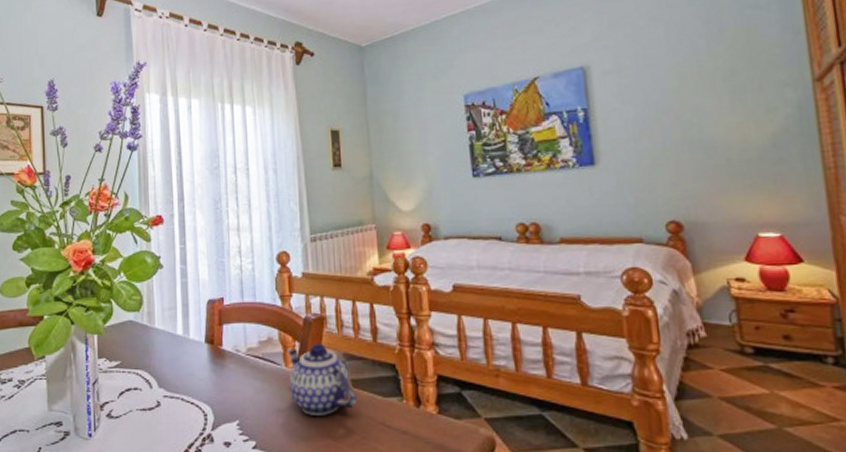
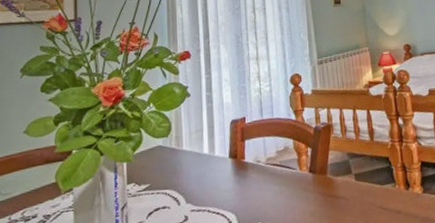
teapot: present [287,344,357,415] -> none [301,147,360,209]

